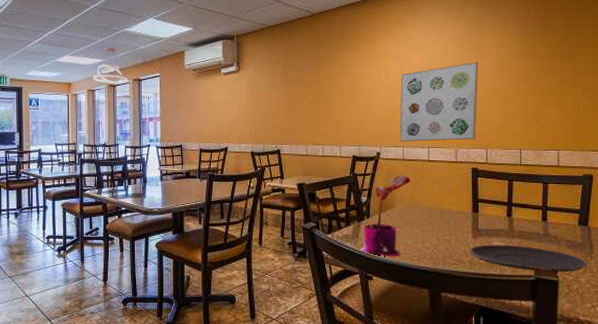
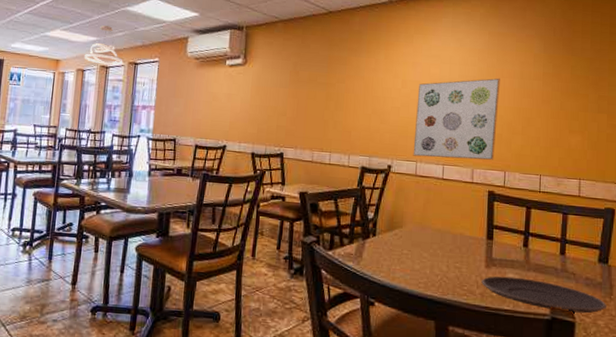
potted plant: present [360,175,412,257] -> none [363,191,423,282]

